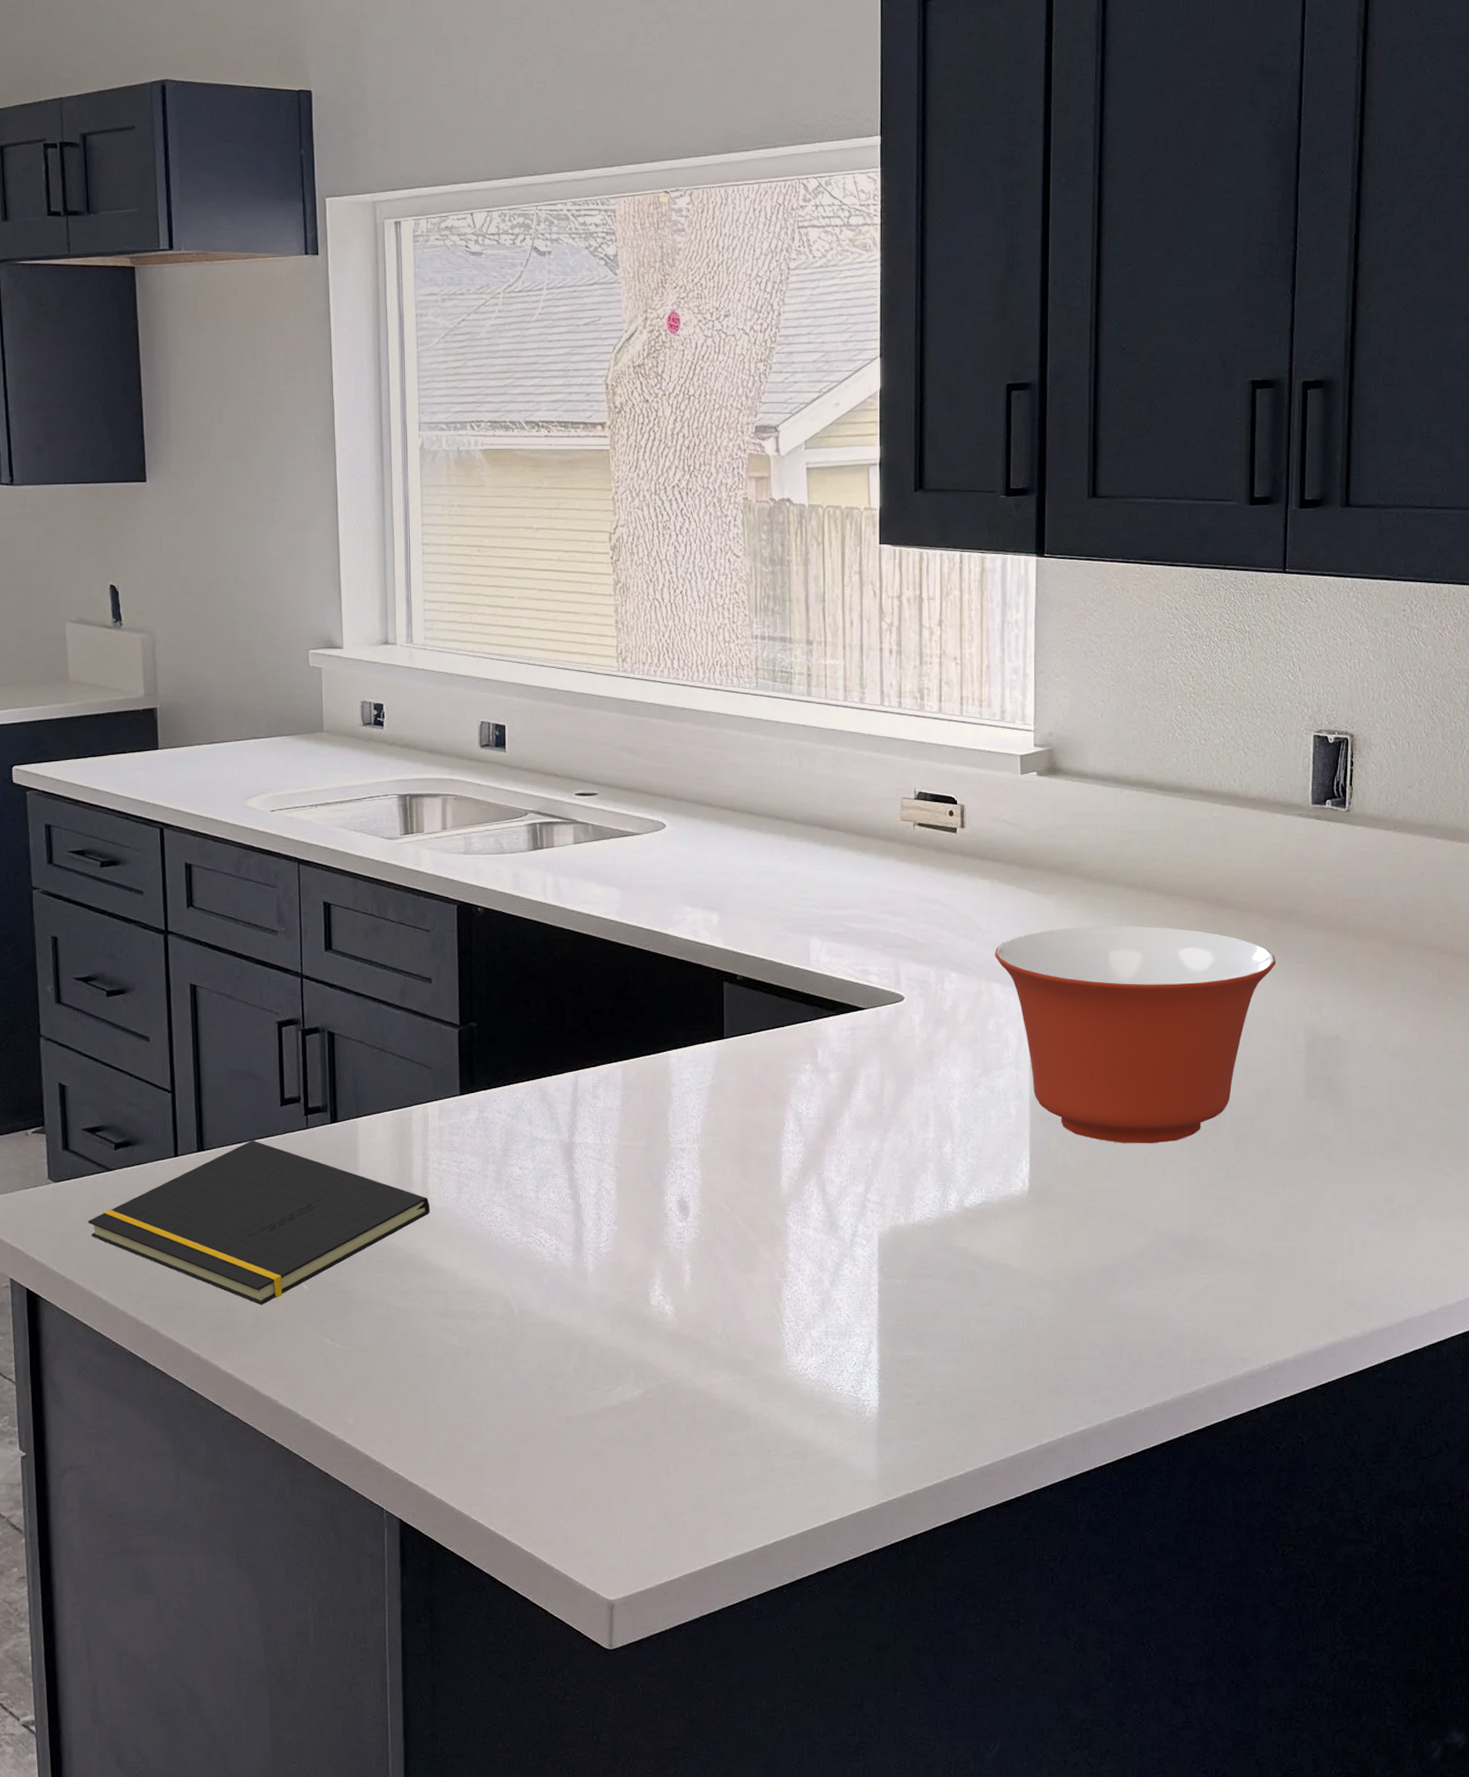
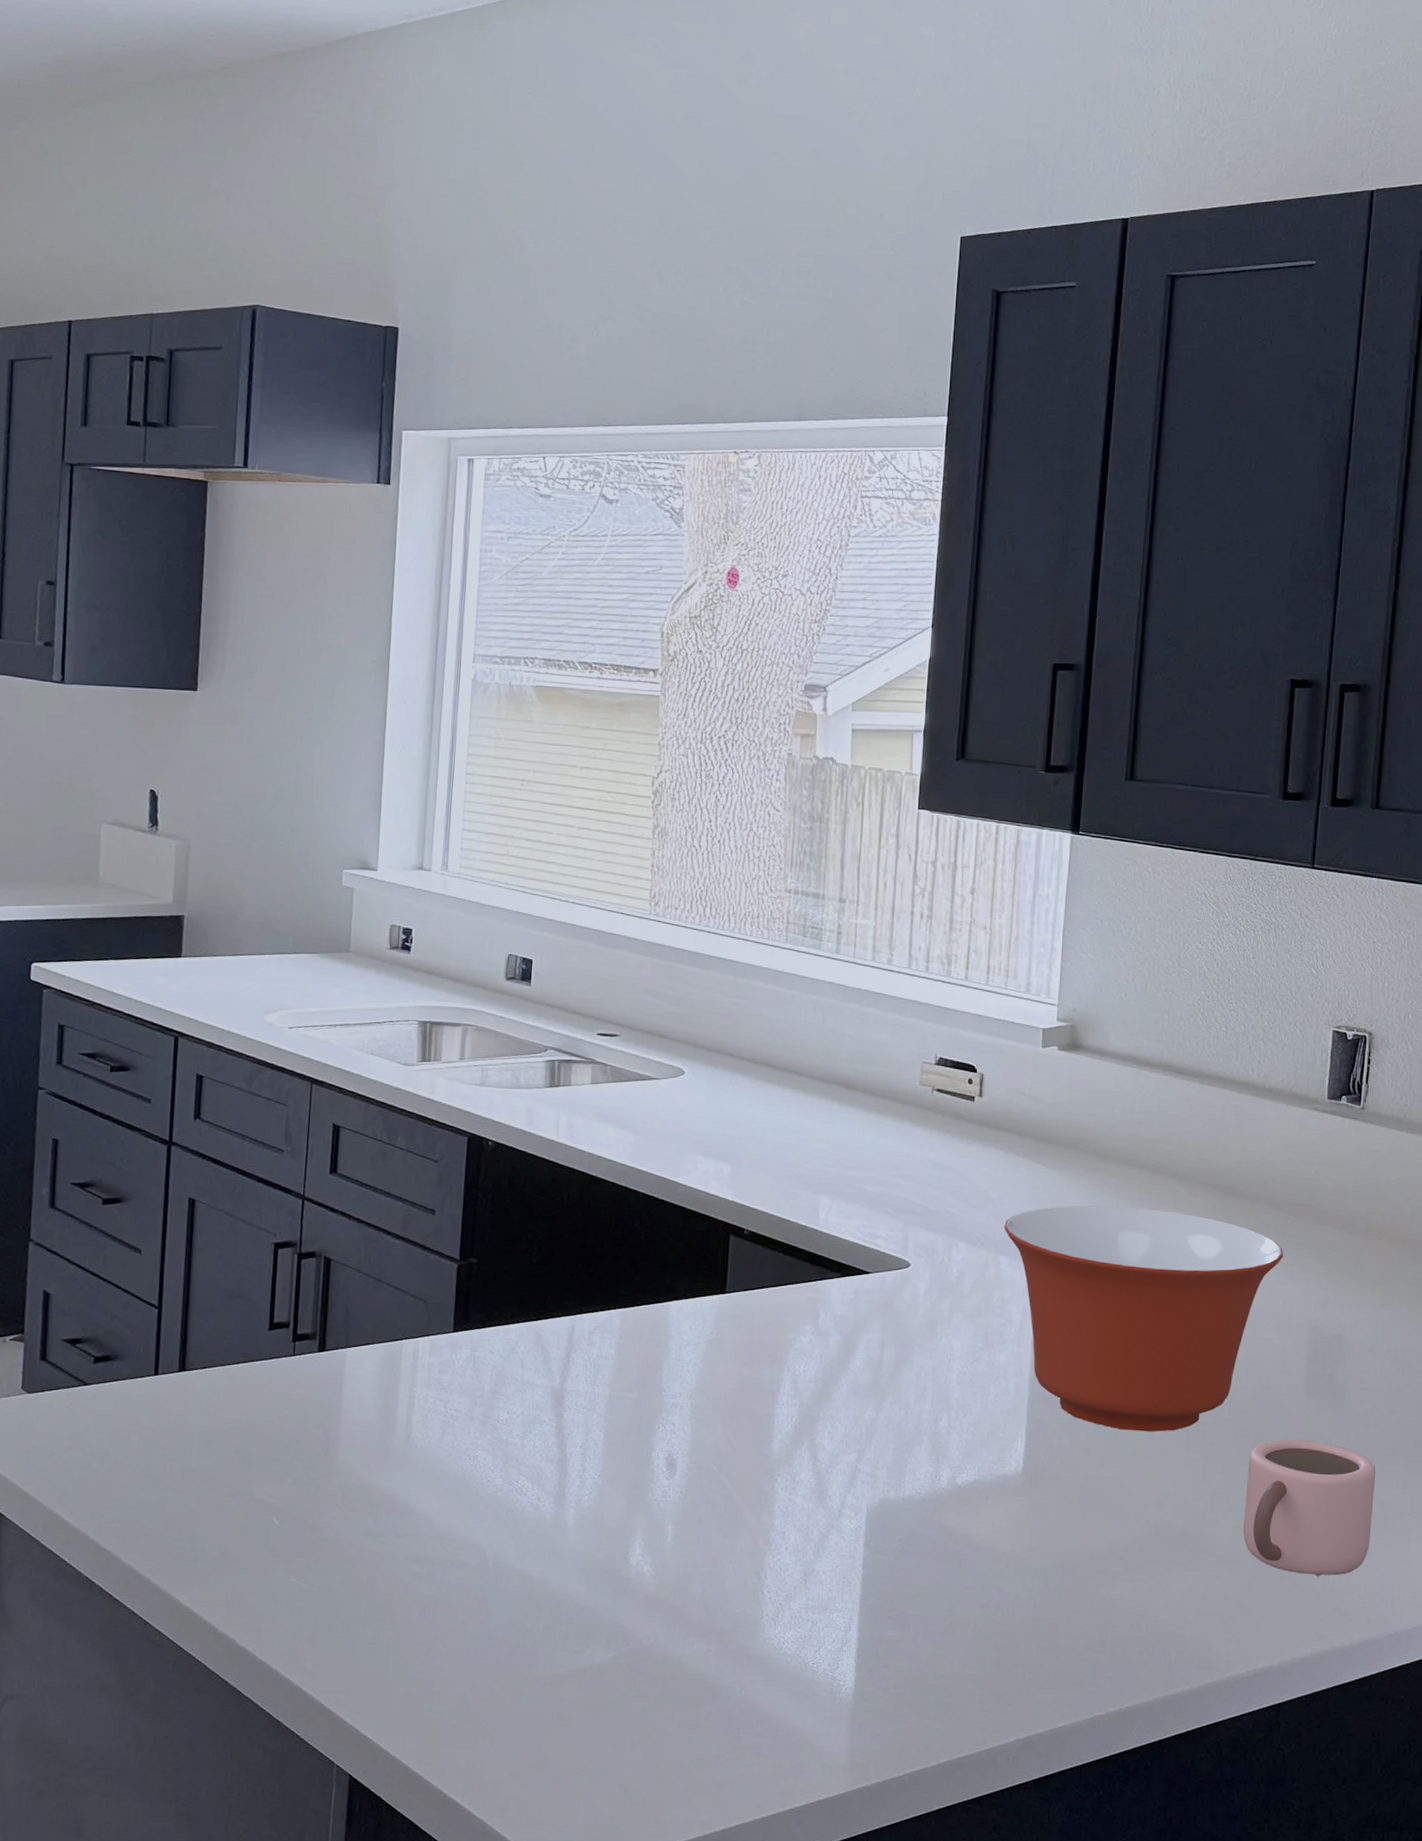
notepad: present [88,1140,430,1306] -> none [58,1363,412,1538]
mug: none [1251,1140,1380,1272] -> present [1243,1439,1376,1577]

